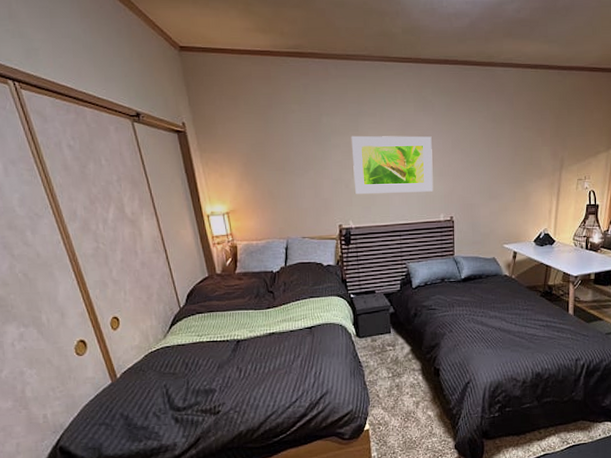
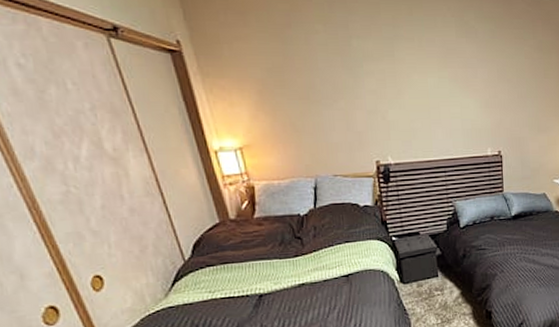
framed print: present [351,135,433,195] -> none [386,62,480,128]

